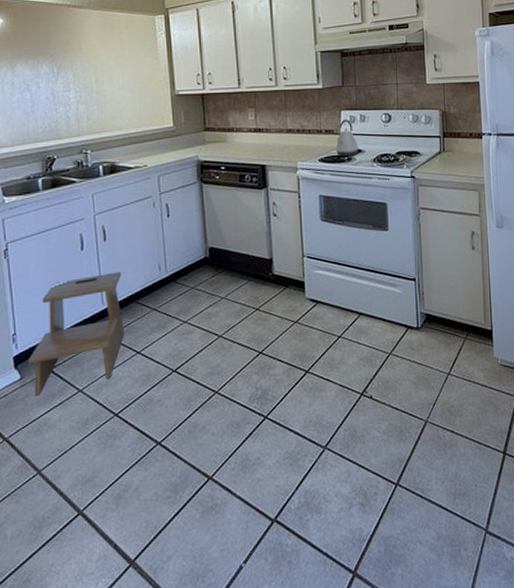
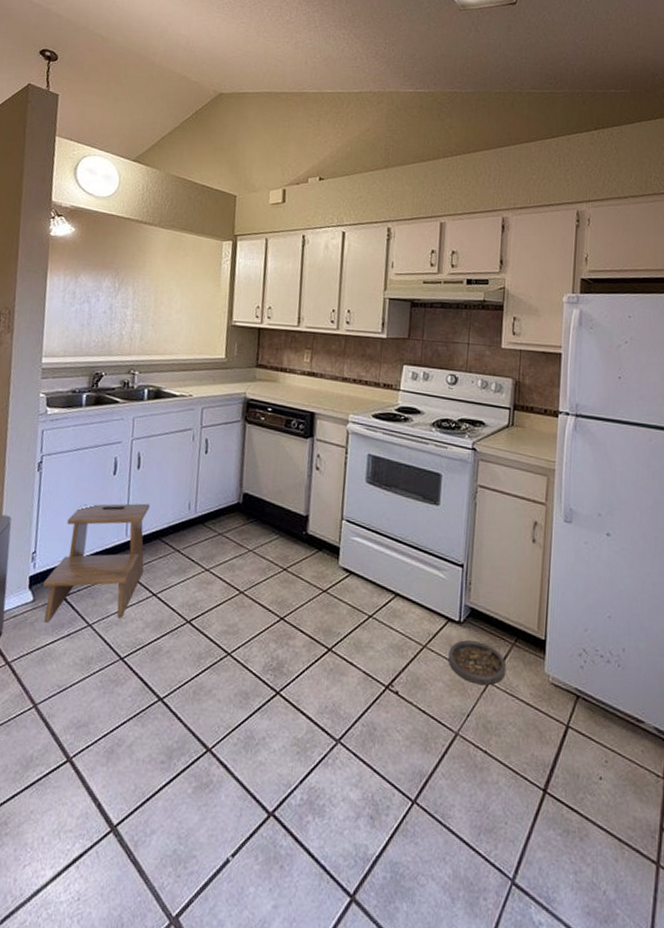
kettle: present [335,119,359,158] -> none [392,375,419,417]
pet bowl: none [411,341,462,378] -> present [448,640,507,686]

